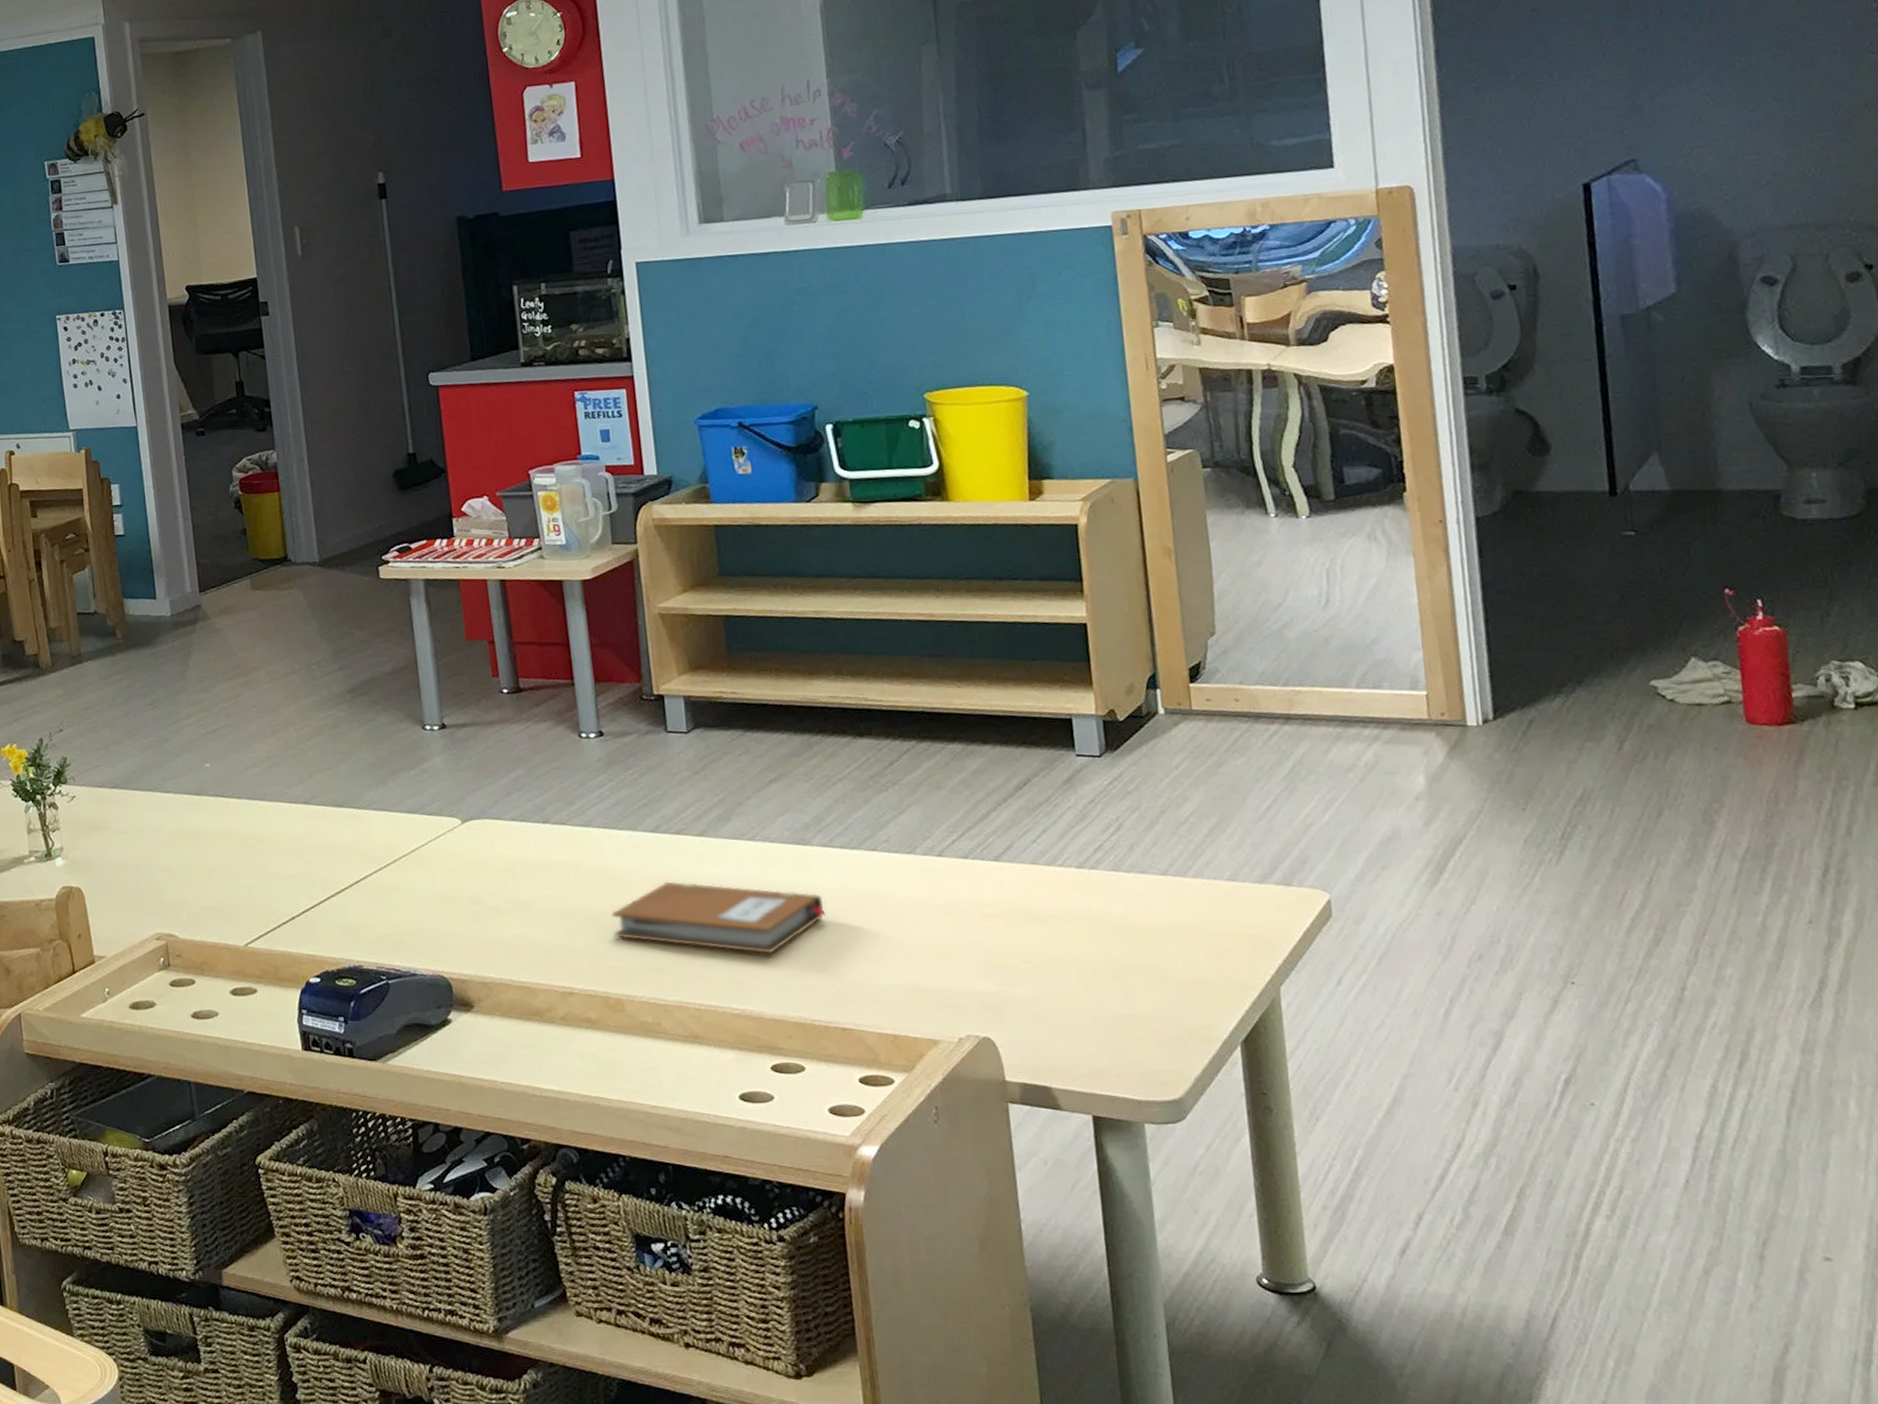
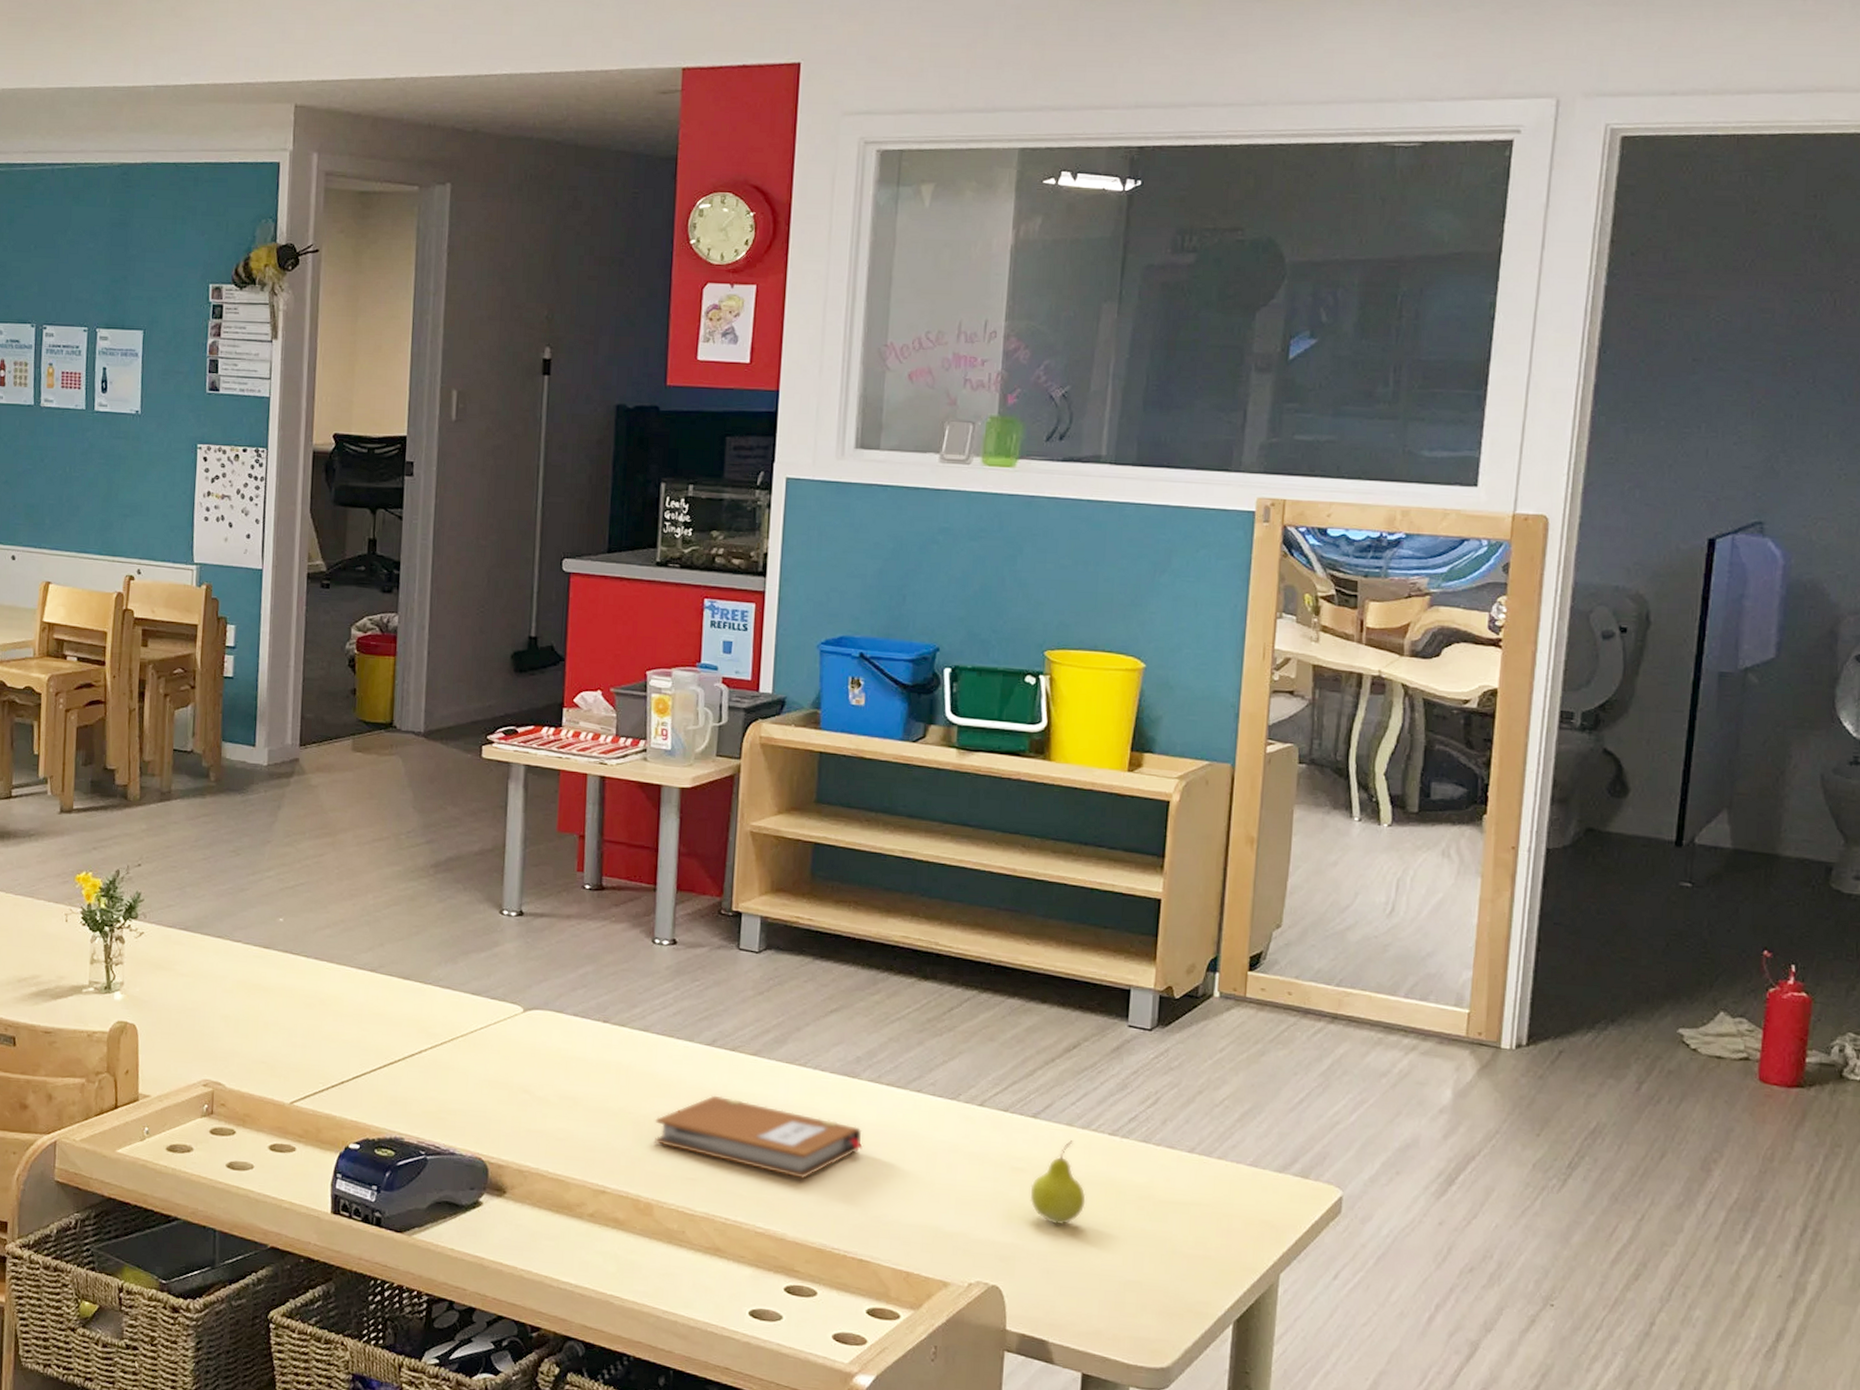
fruit: none [1005,879,1065,966] -> present [1030,1140,1086,1225]

